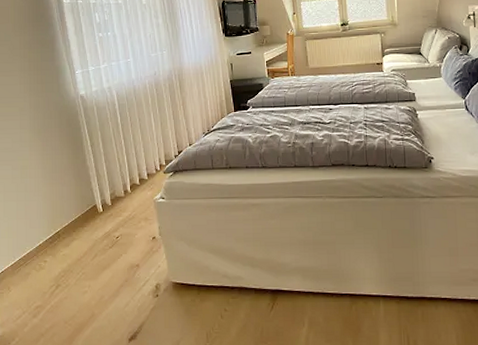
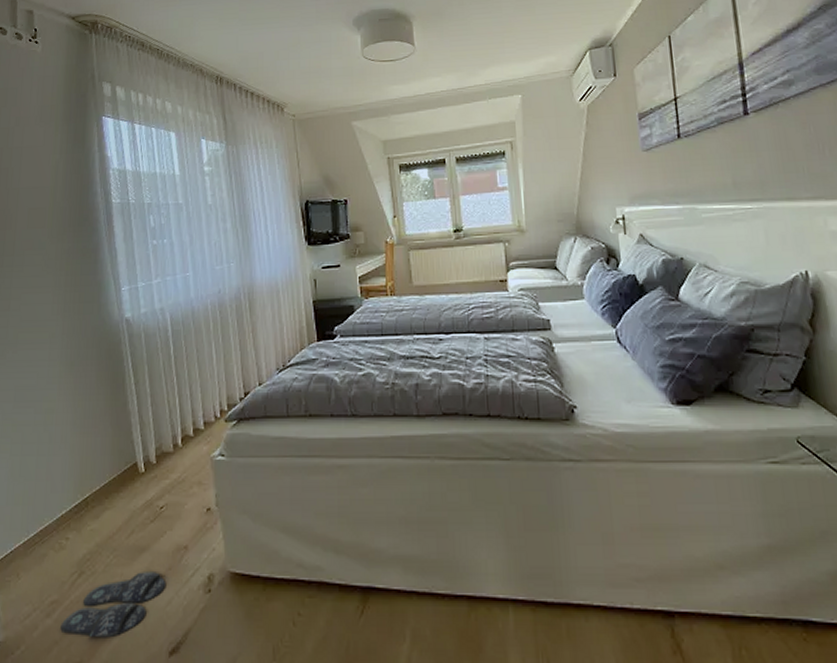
slippers: none [45,283,124,331] -> present [60,572,167,638]

